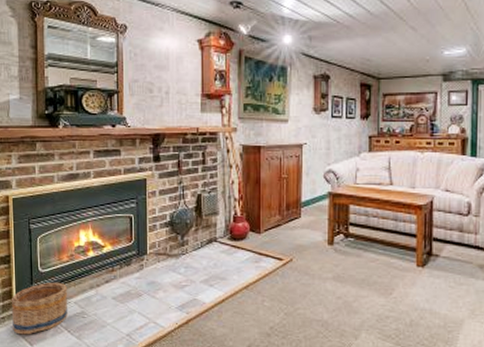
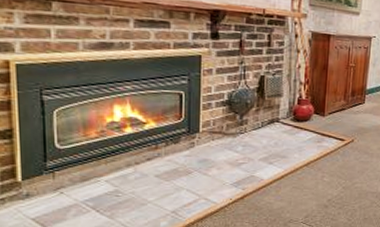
basket: present [11,282,68,335] -> none [14,159,97,217]

